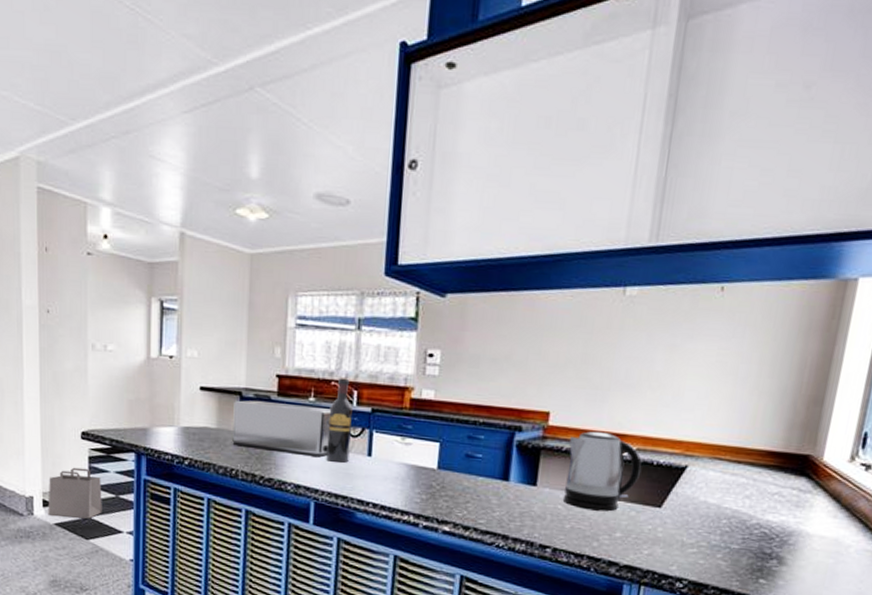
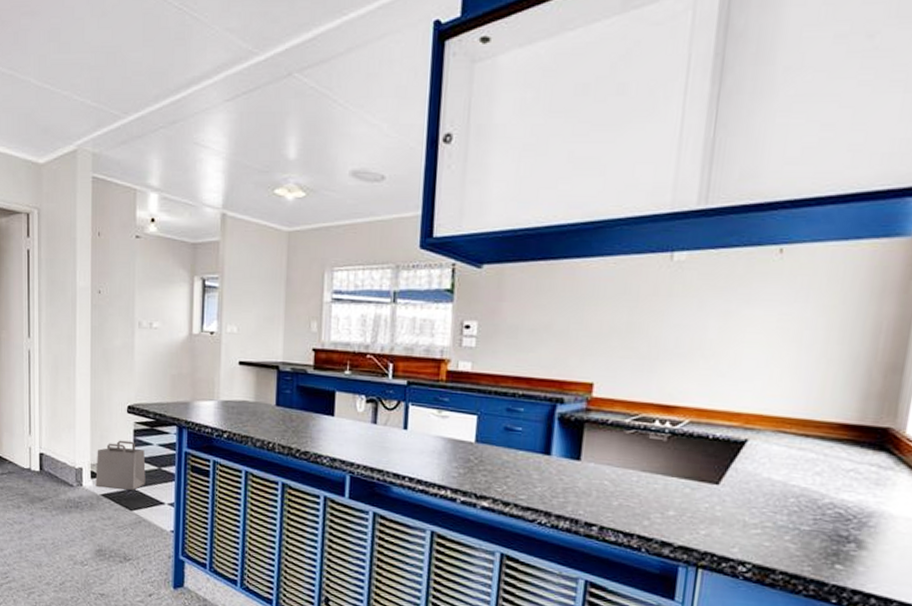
toaster: present [232,400,331,458] -> none [270,374,366,431]
wine bottle: present [326,378,354,464] -> none [362,351,389,437]
kettle: present [562,431,642,512] -> none [609,402,696,489]

